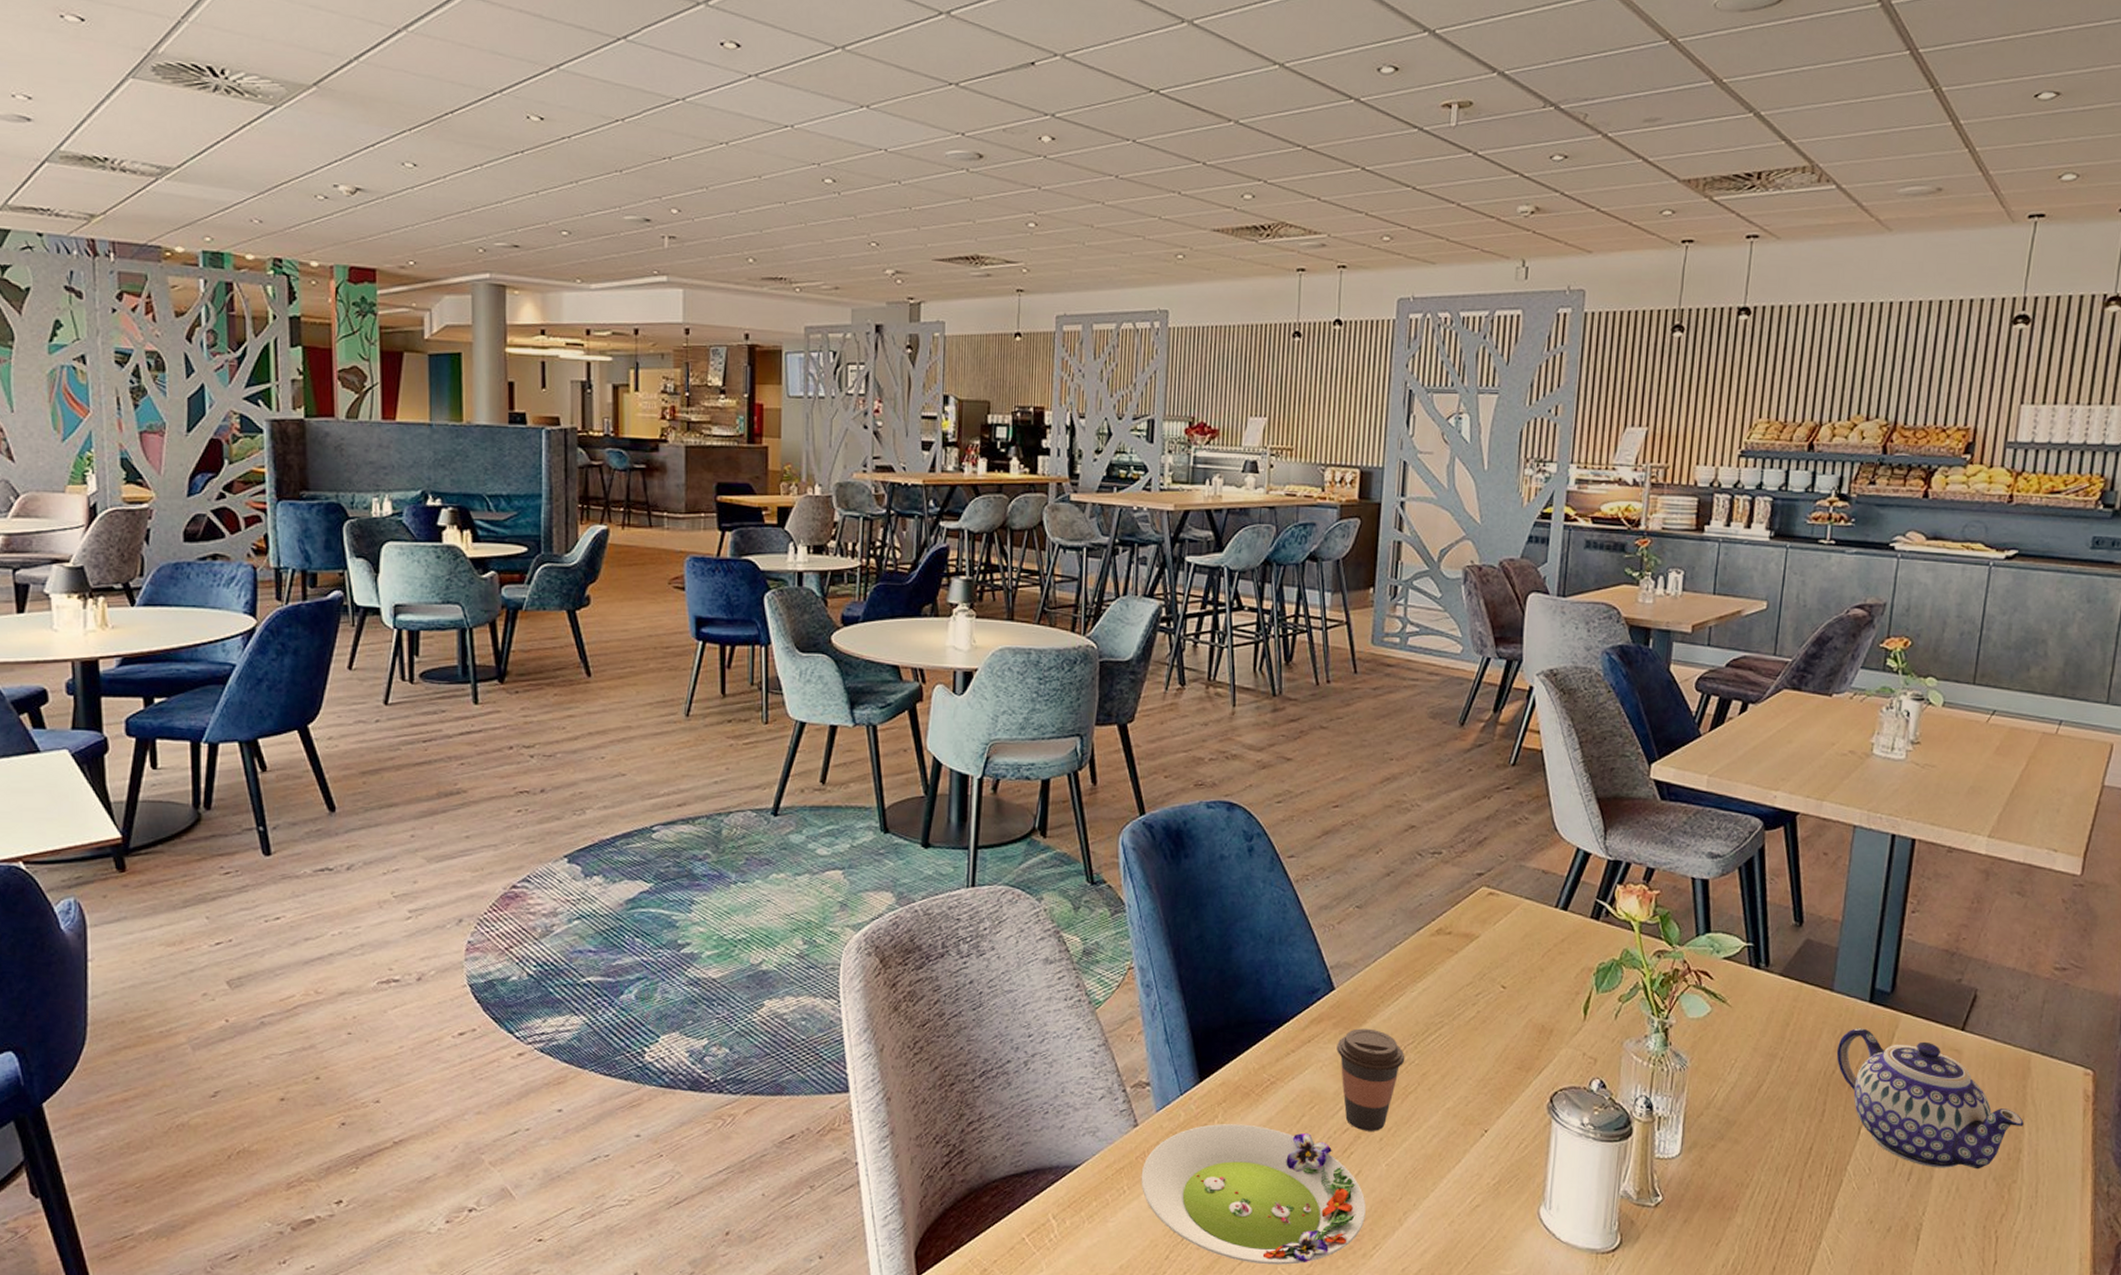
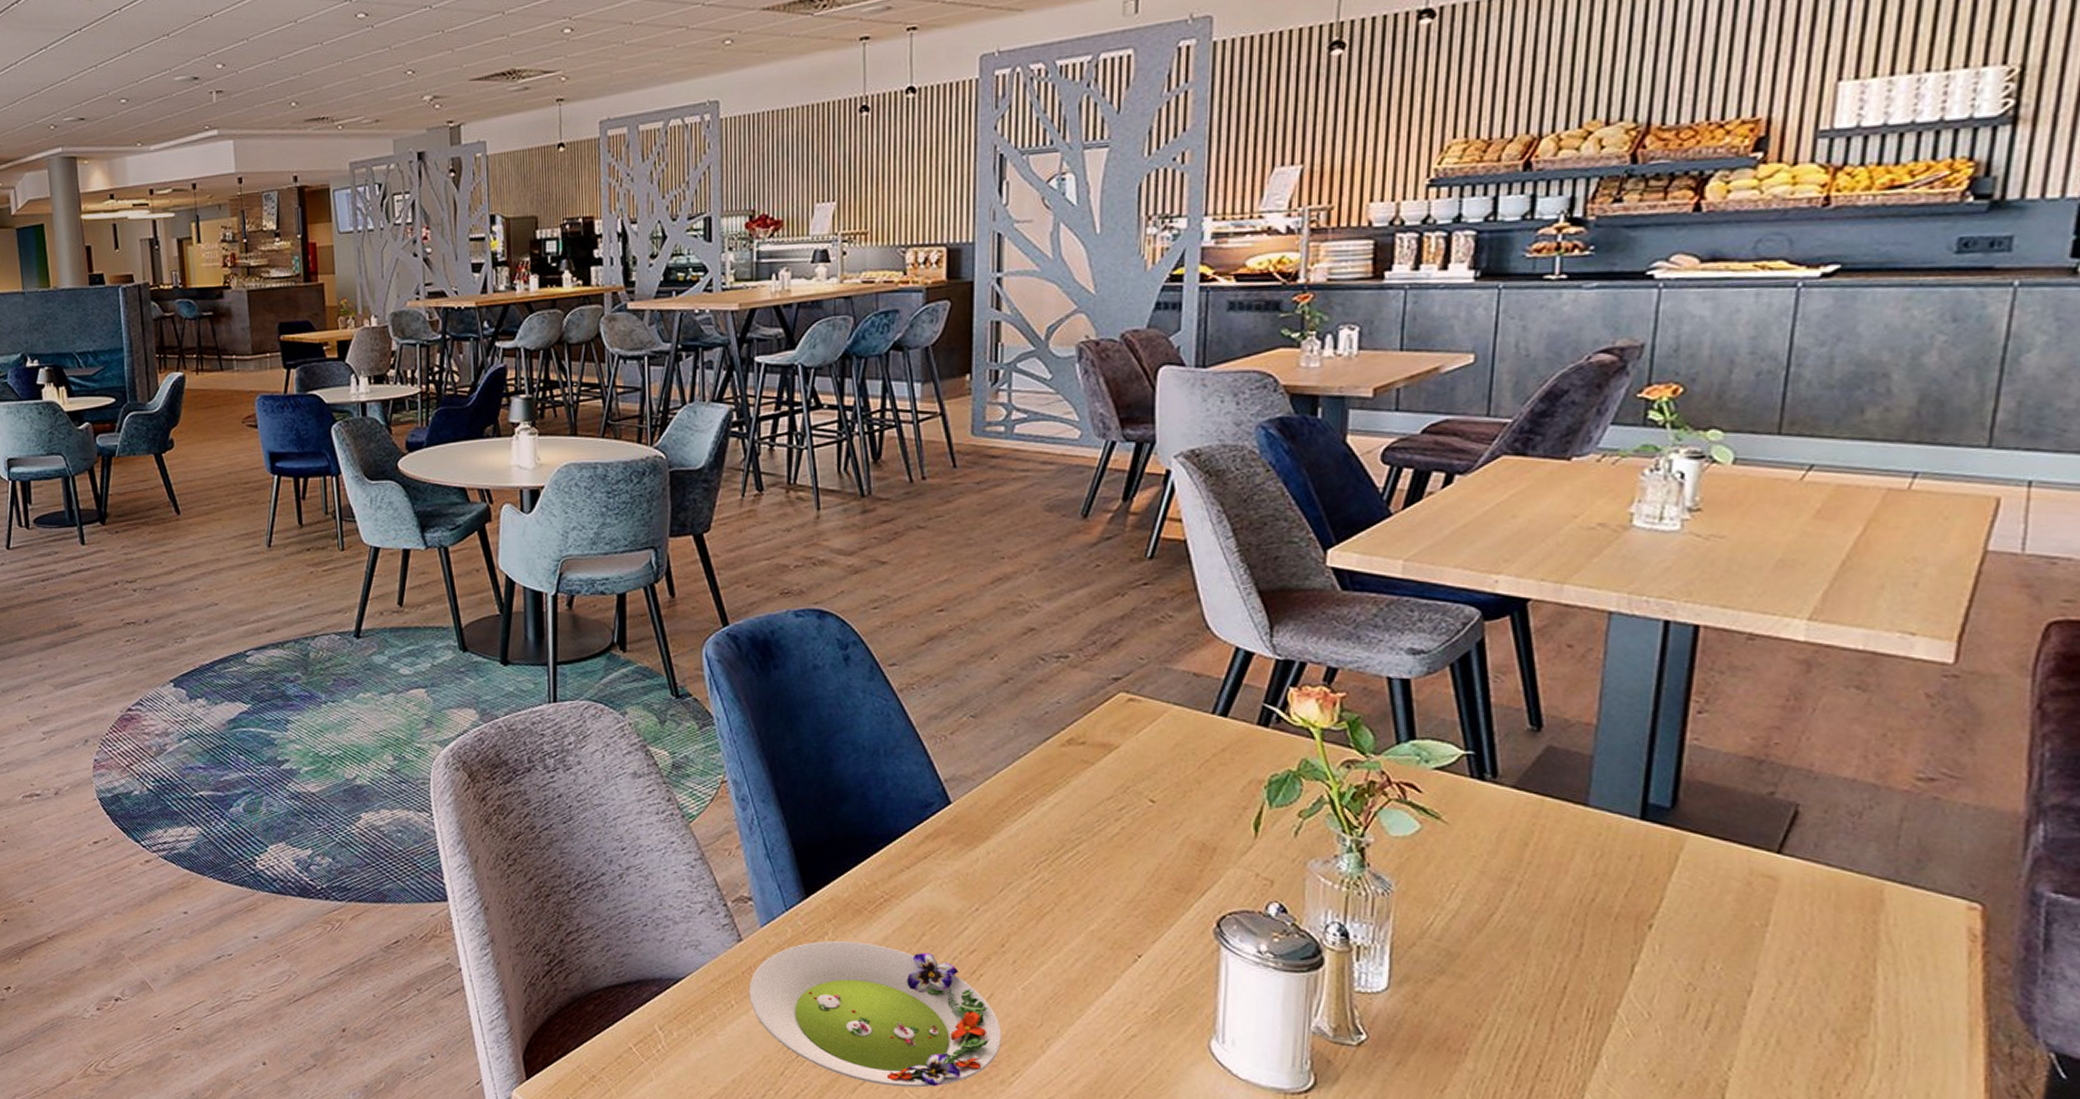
coffee cup: present [1336,1028,1405,1131] -> none [957,844,1038,953]
teapot: present [1836,1028,2024,1170] -> none [1596,849,1876,1020]

